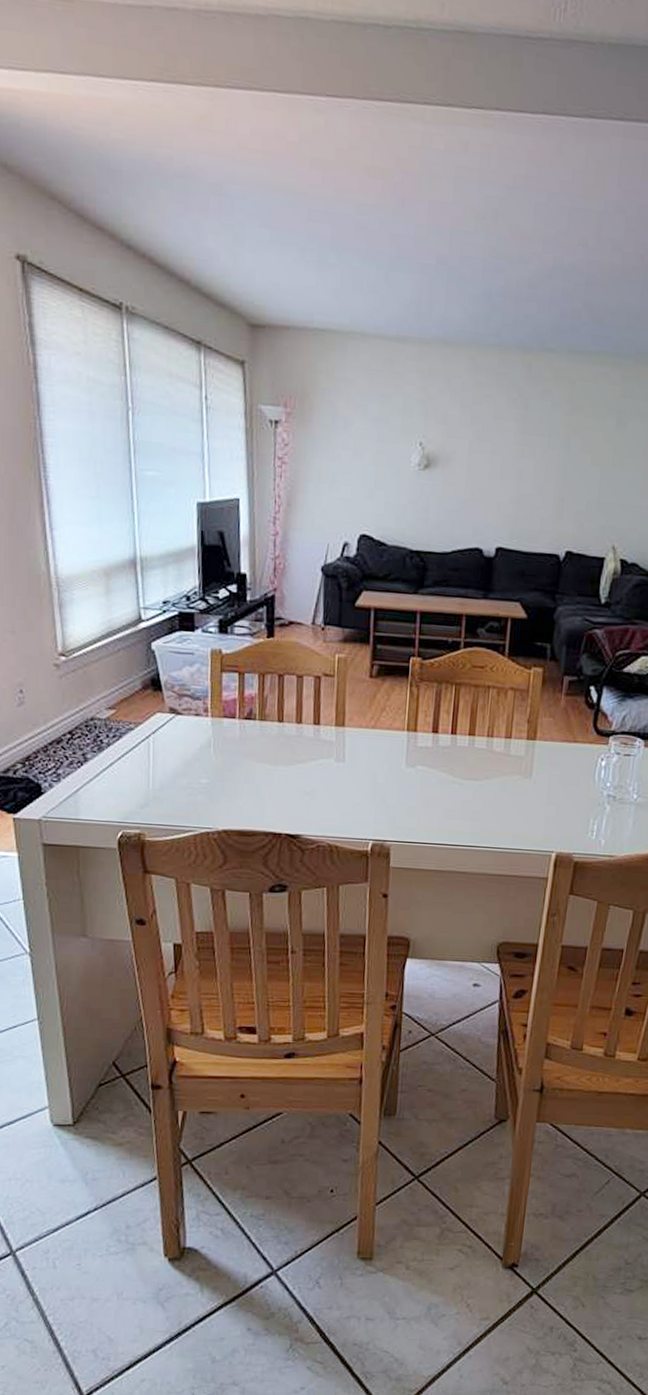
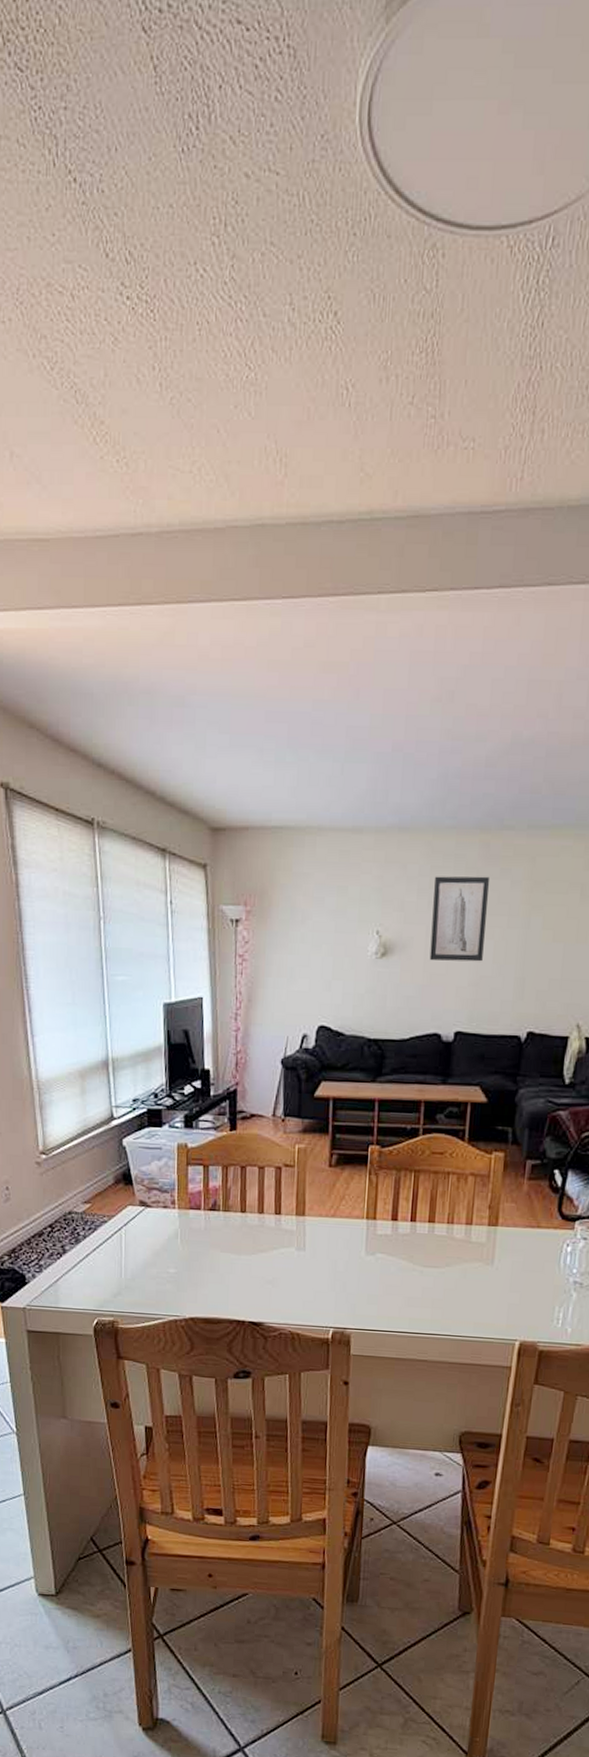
wall art: none [472,392,531,480] -> present [429,876,490,962]

